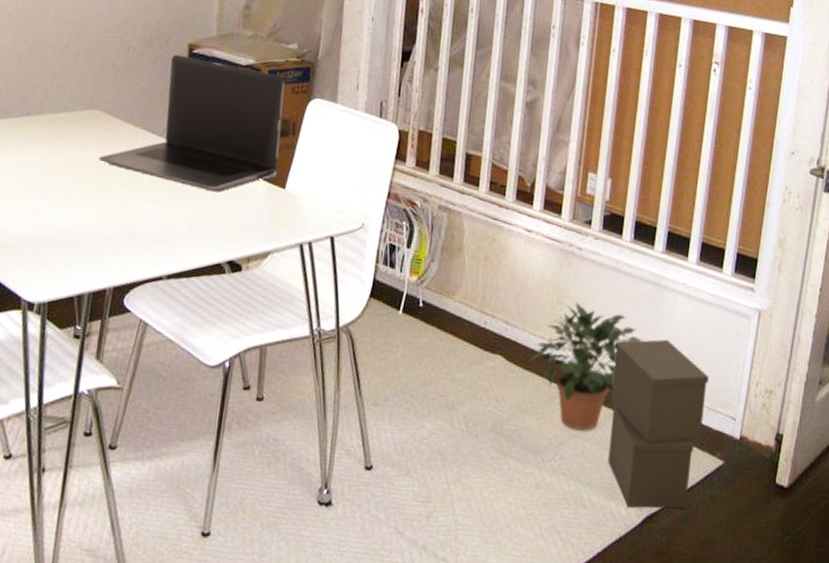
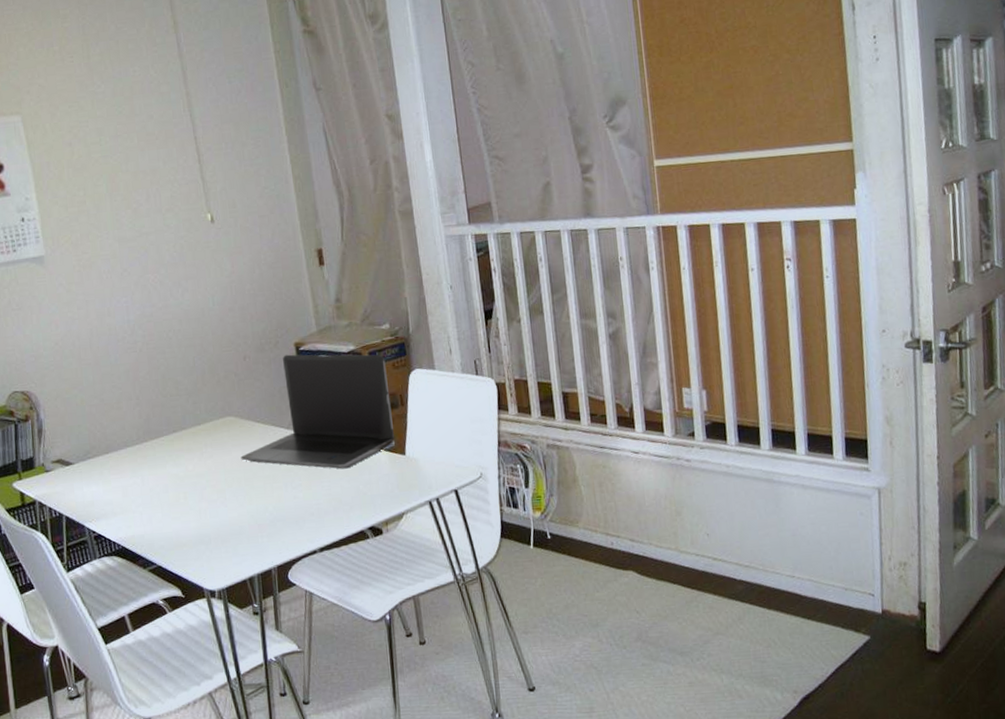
potted plant: present [527,302,643,431] -> none [659,510,766,628]
storage box: present [608,339,709,509] -> none [739,530,843,692]

